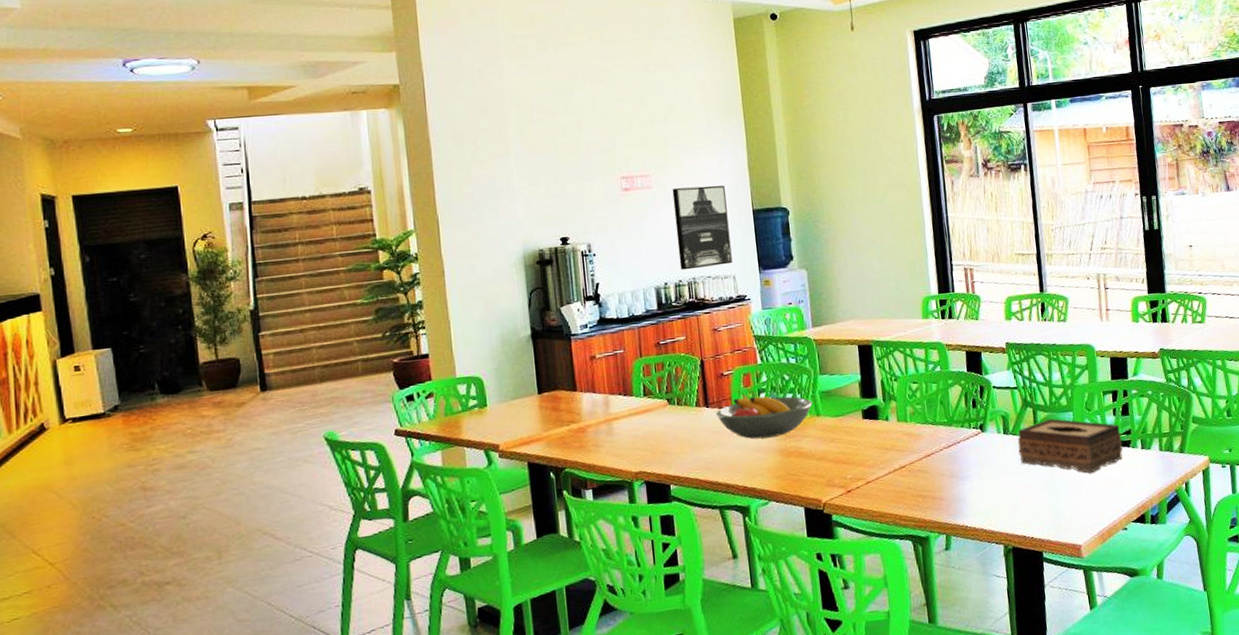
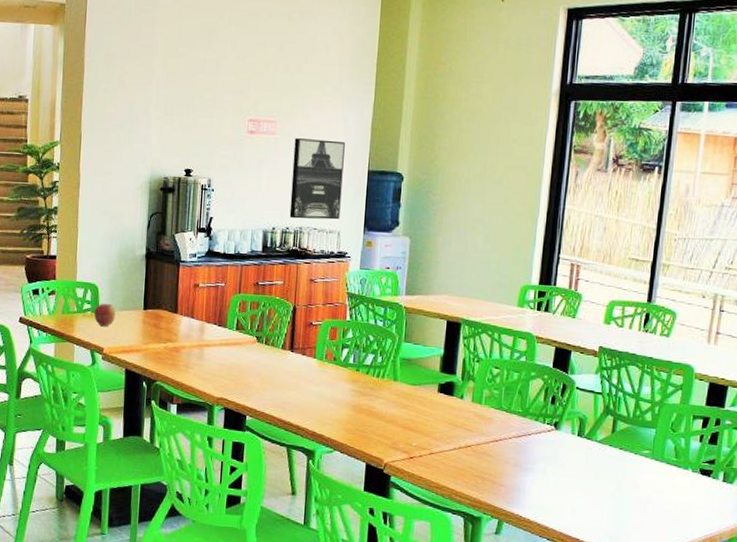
apple: none [481,395,507,421] -> present [93,303,116,327]
fruit bowl: present [716,396,813,439] -> none [299,349,392,392]
tissue box: present [1017,418,1123,473] -> none [589,430,704,494]

